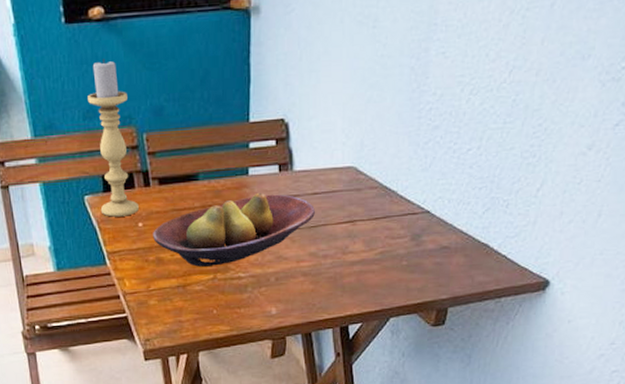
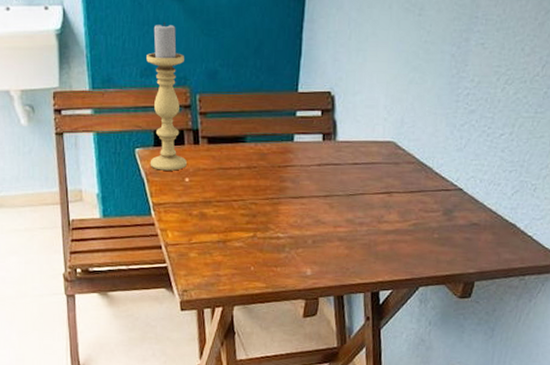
fruit bowl: present [153,192,315,267] -> none [198,158,354,225]

